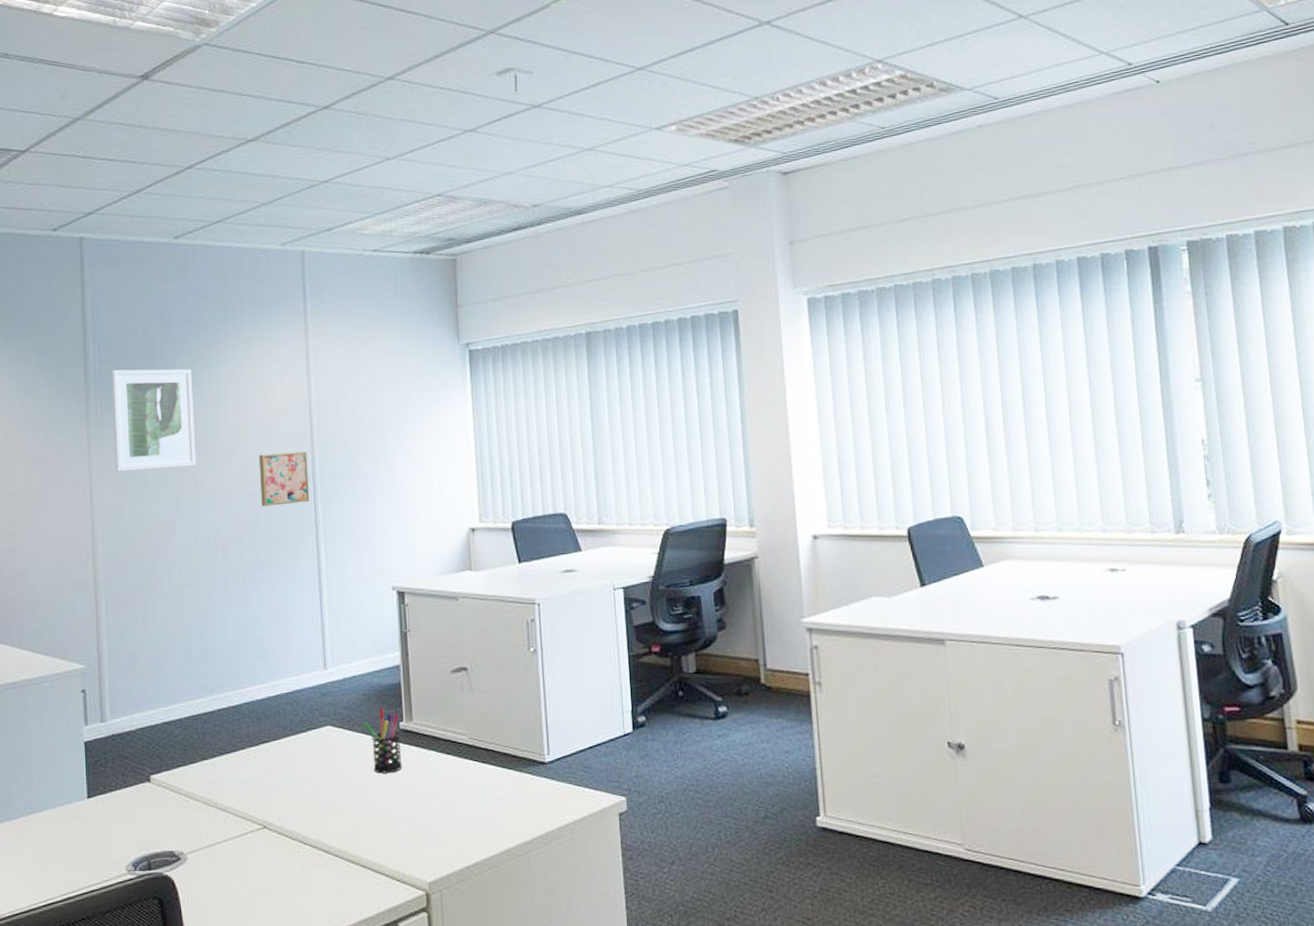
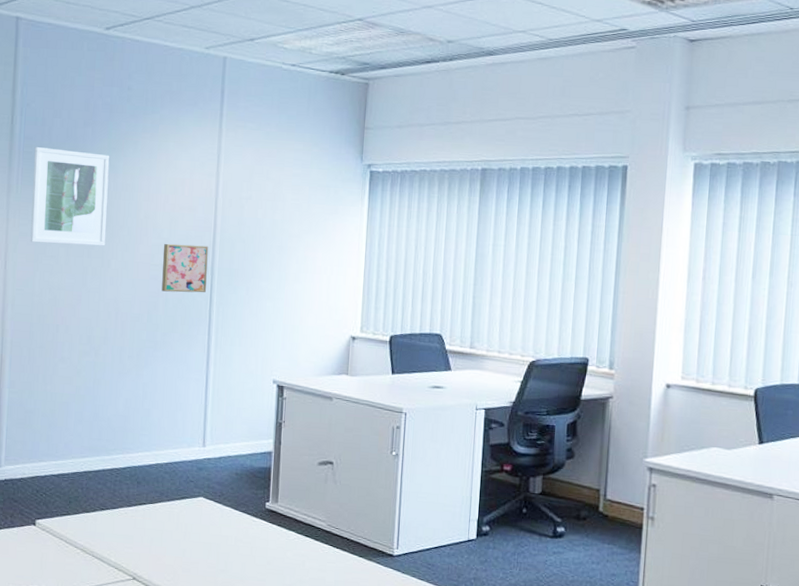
pen holder: present [363,707,403,774] -> none [233,487,266,546]

